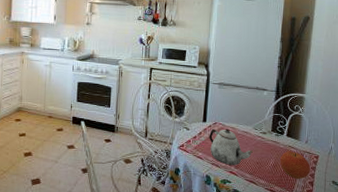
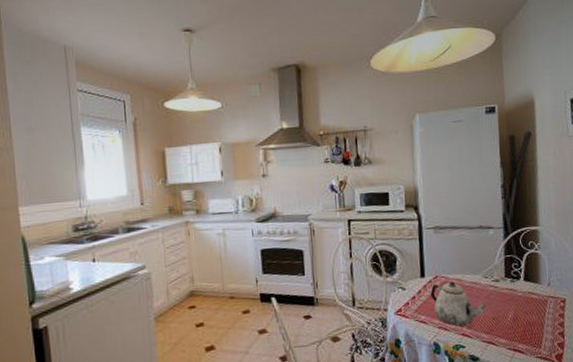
fruit: present [280,151,311,179] -> none [520,298,559,331]

